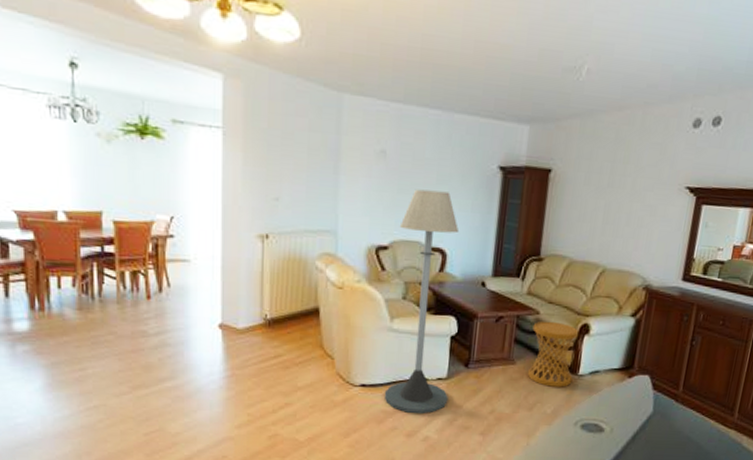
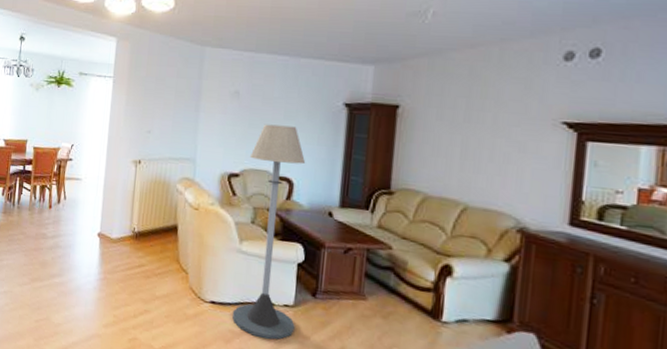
side table: present [527,321,579,387] -> none [380,257,440,334]

